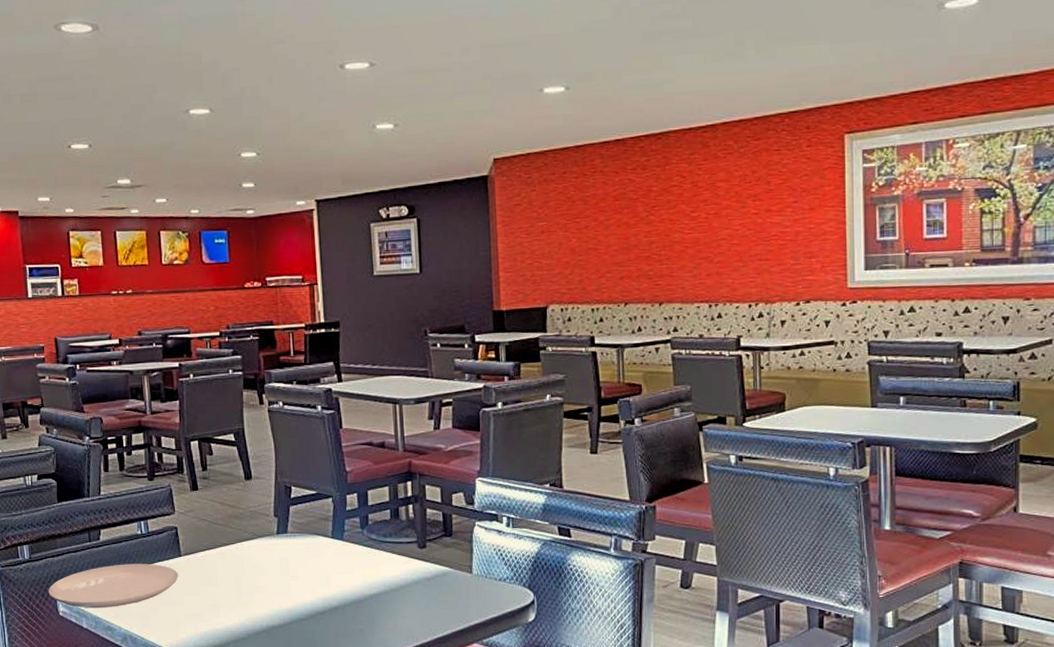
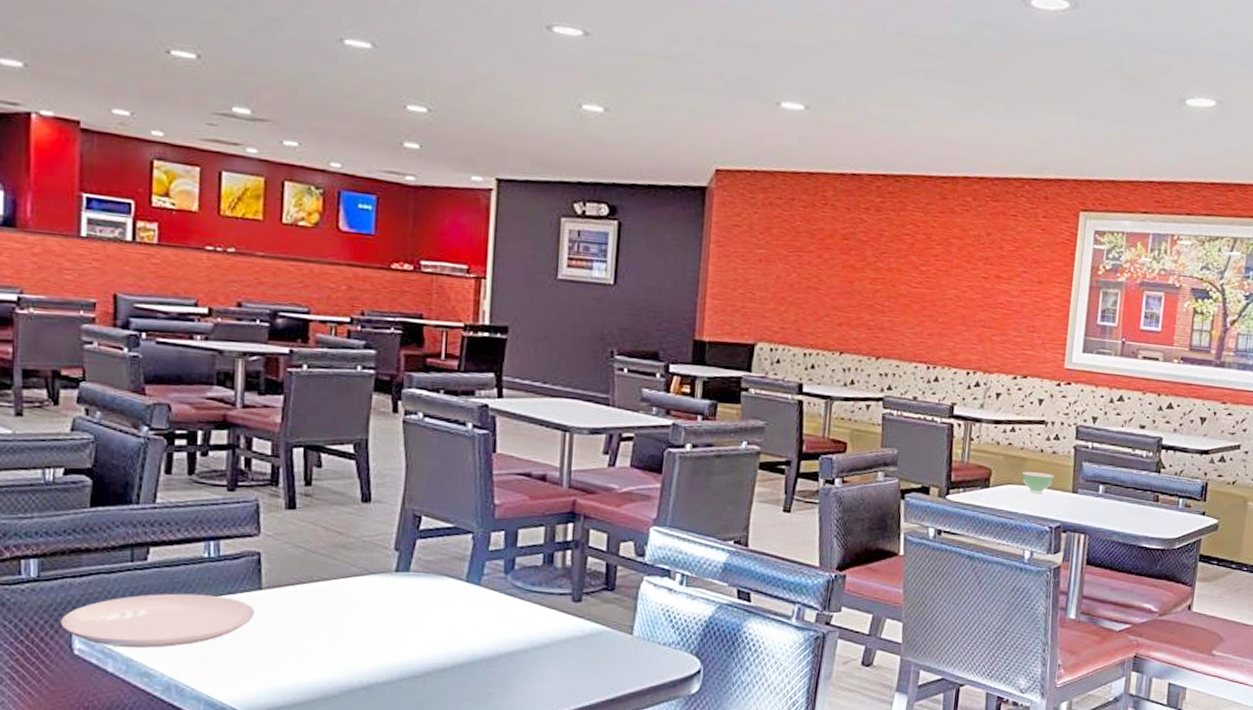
bowl: none [816,391,852,412] -> present [1021,471,1056,493]

